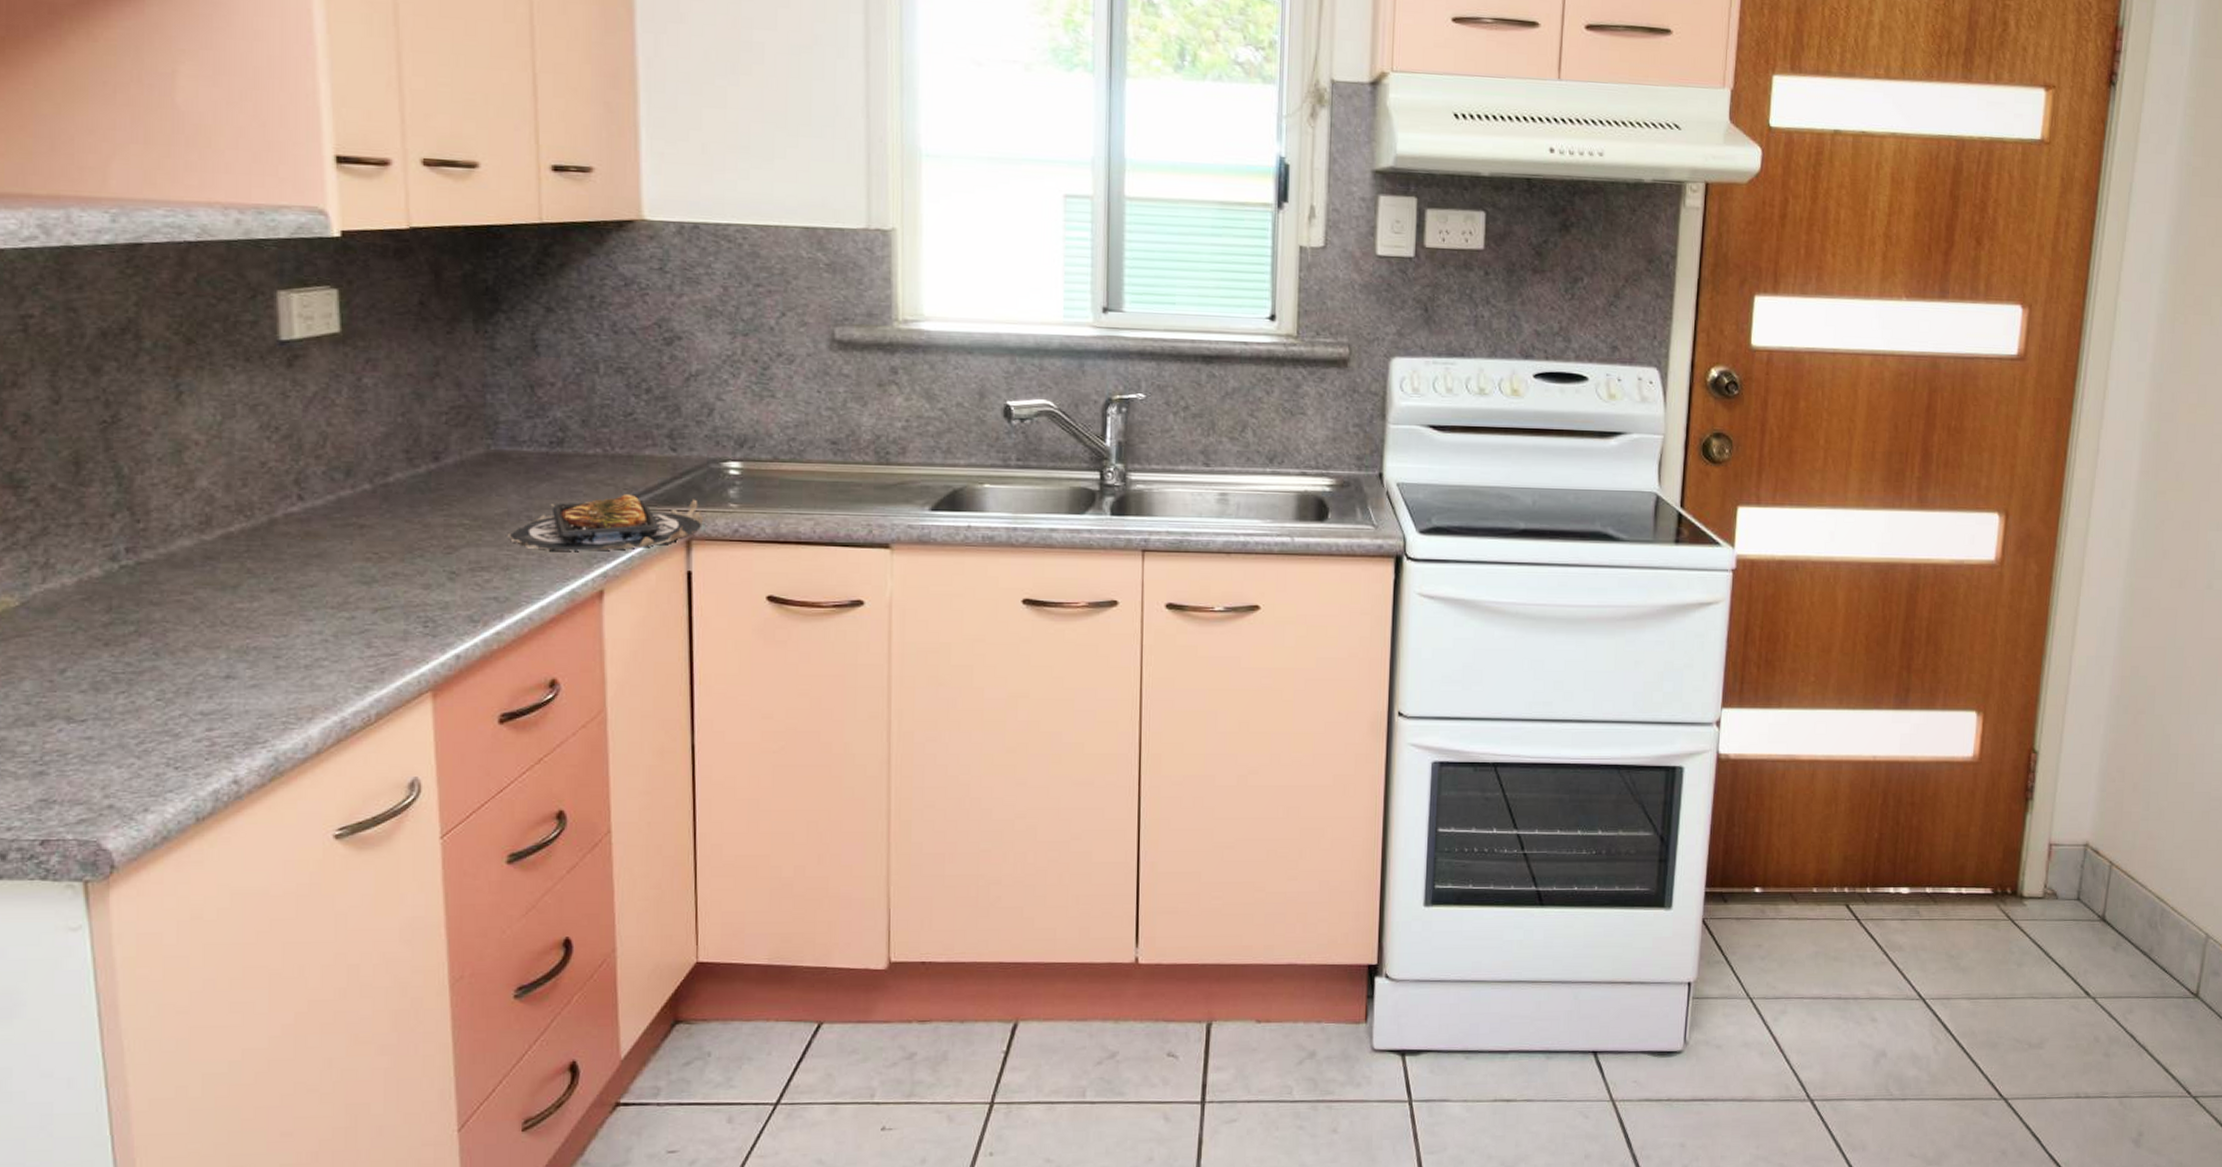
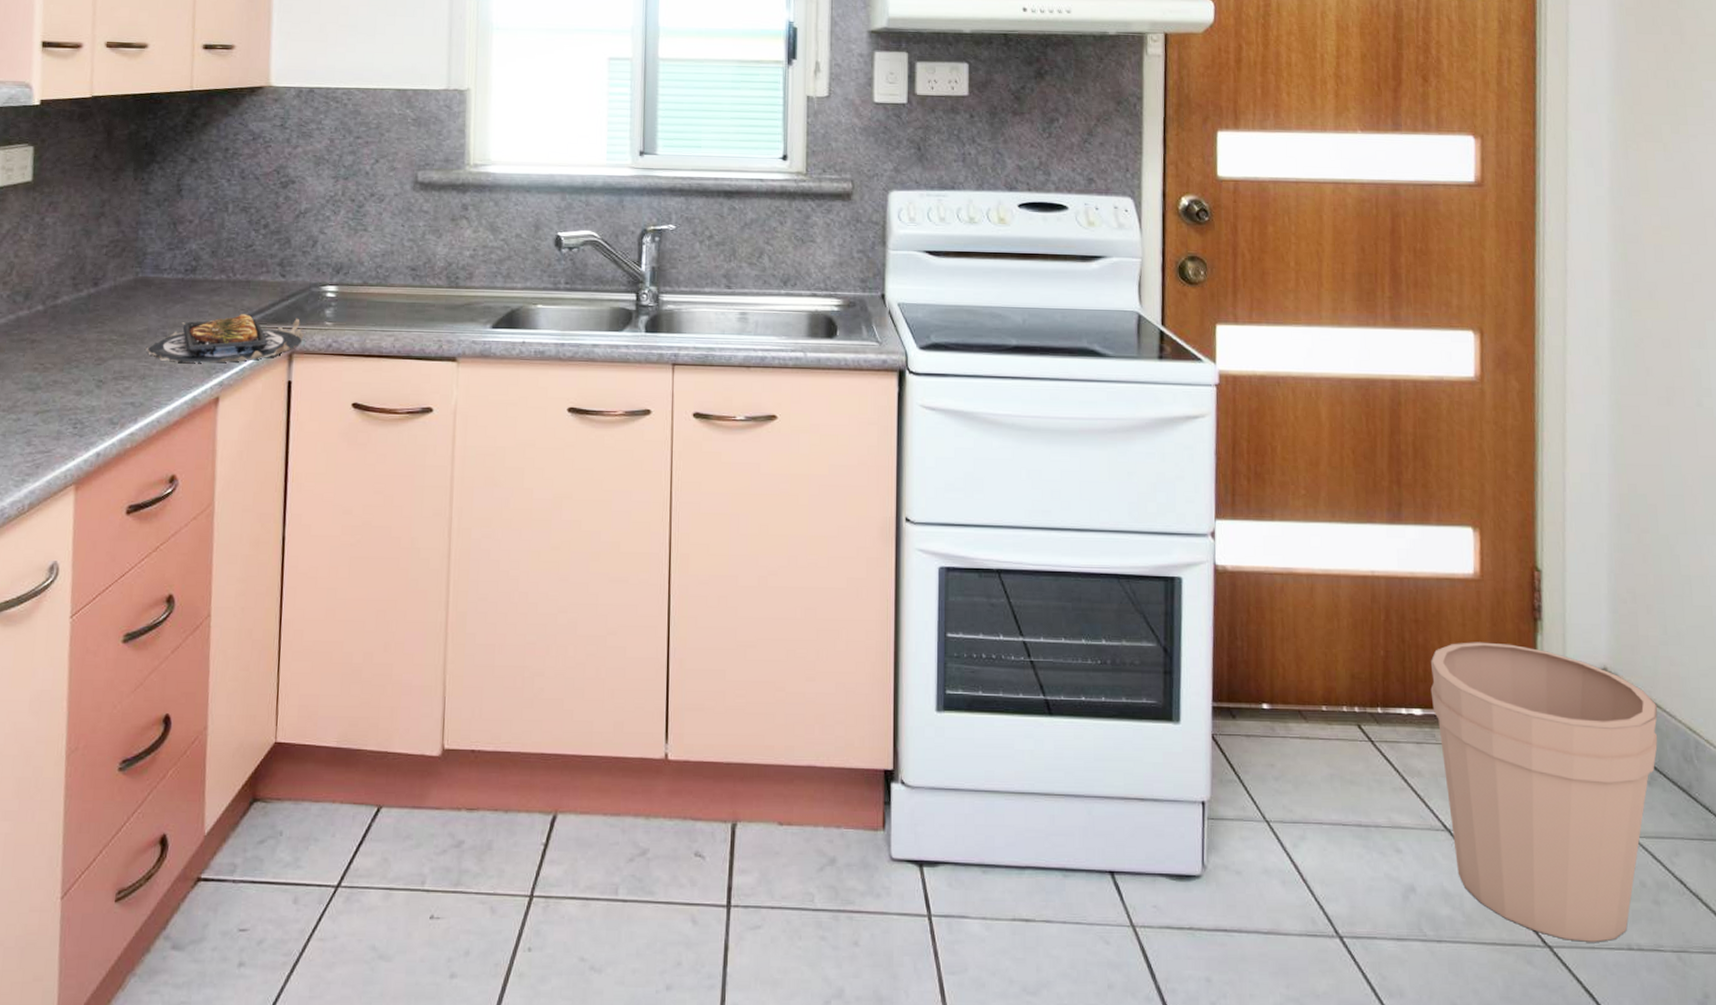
bucket: none [1919,822,2132,1093] -> present [1430,642,1658,942]

